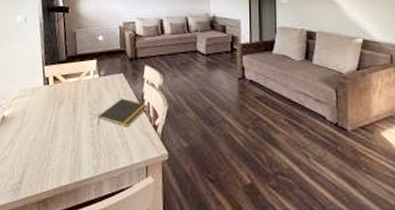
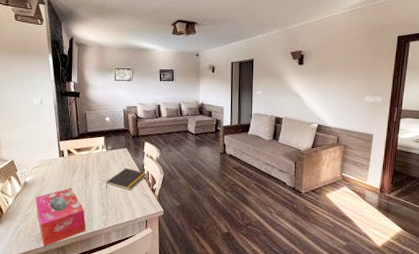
tissue box: none [14,123,73,199] -> present [36,187,86,247]

